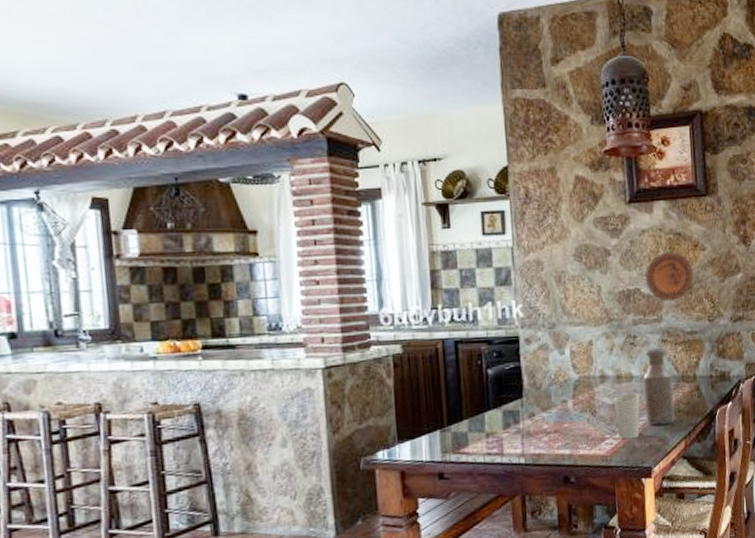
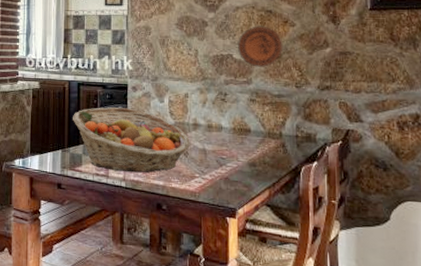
fruit basket: none [451,366,598,446] -> present [73,107,190,173]
cup: present [614,392,641,440] -> none [204,141,229,181]
bottle: present [642,348,675,426] -> none [231,106,260,173]

